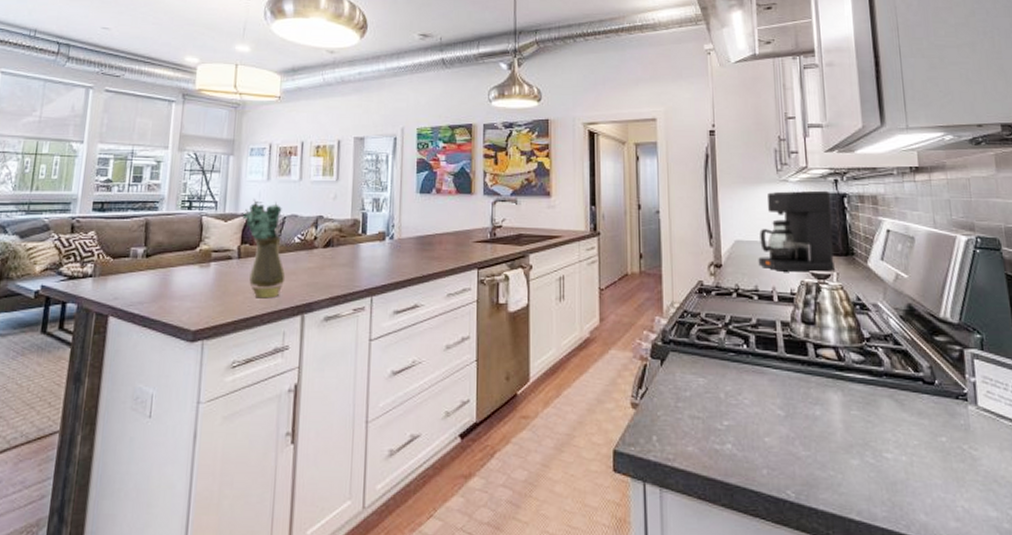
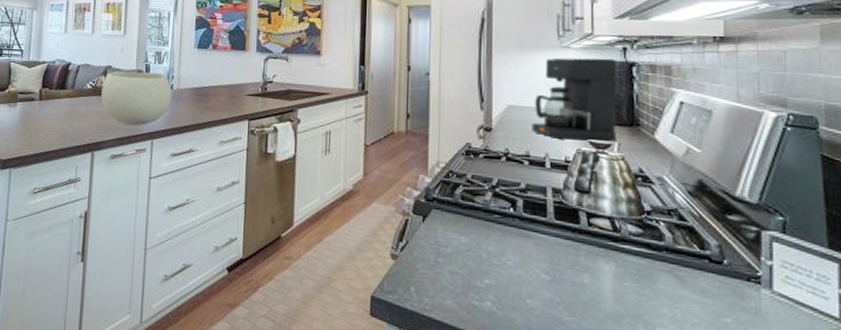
vase: present [242,199,286,299] -> none [43,49,79,136]
bowl: none [311,221,392,281] -> present [101,71,172,126]

